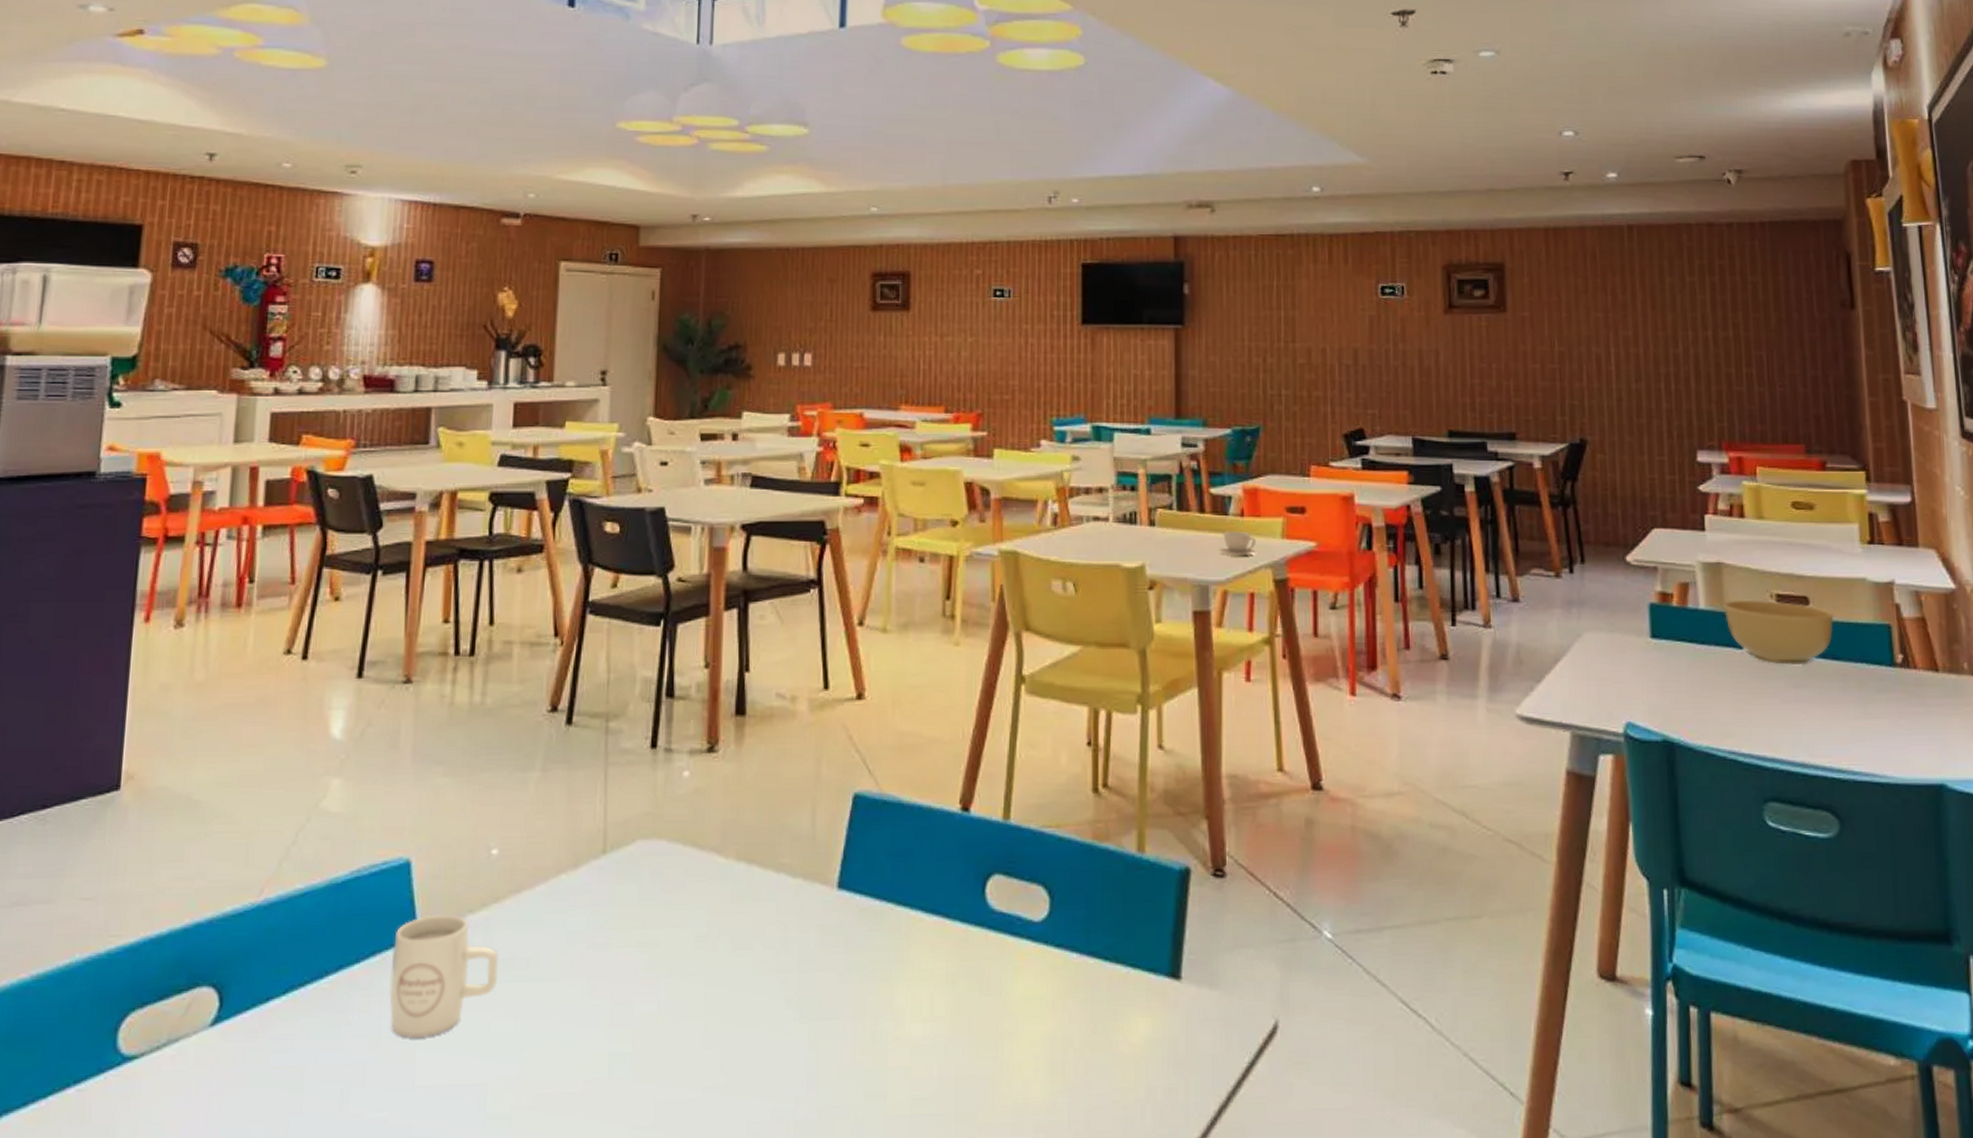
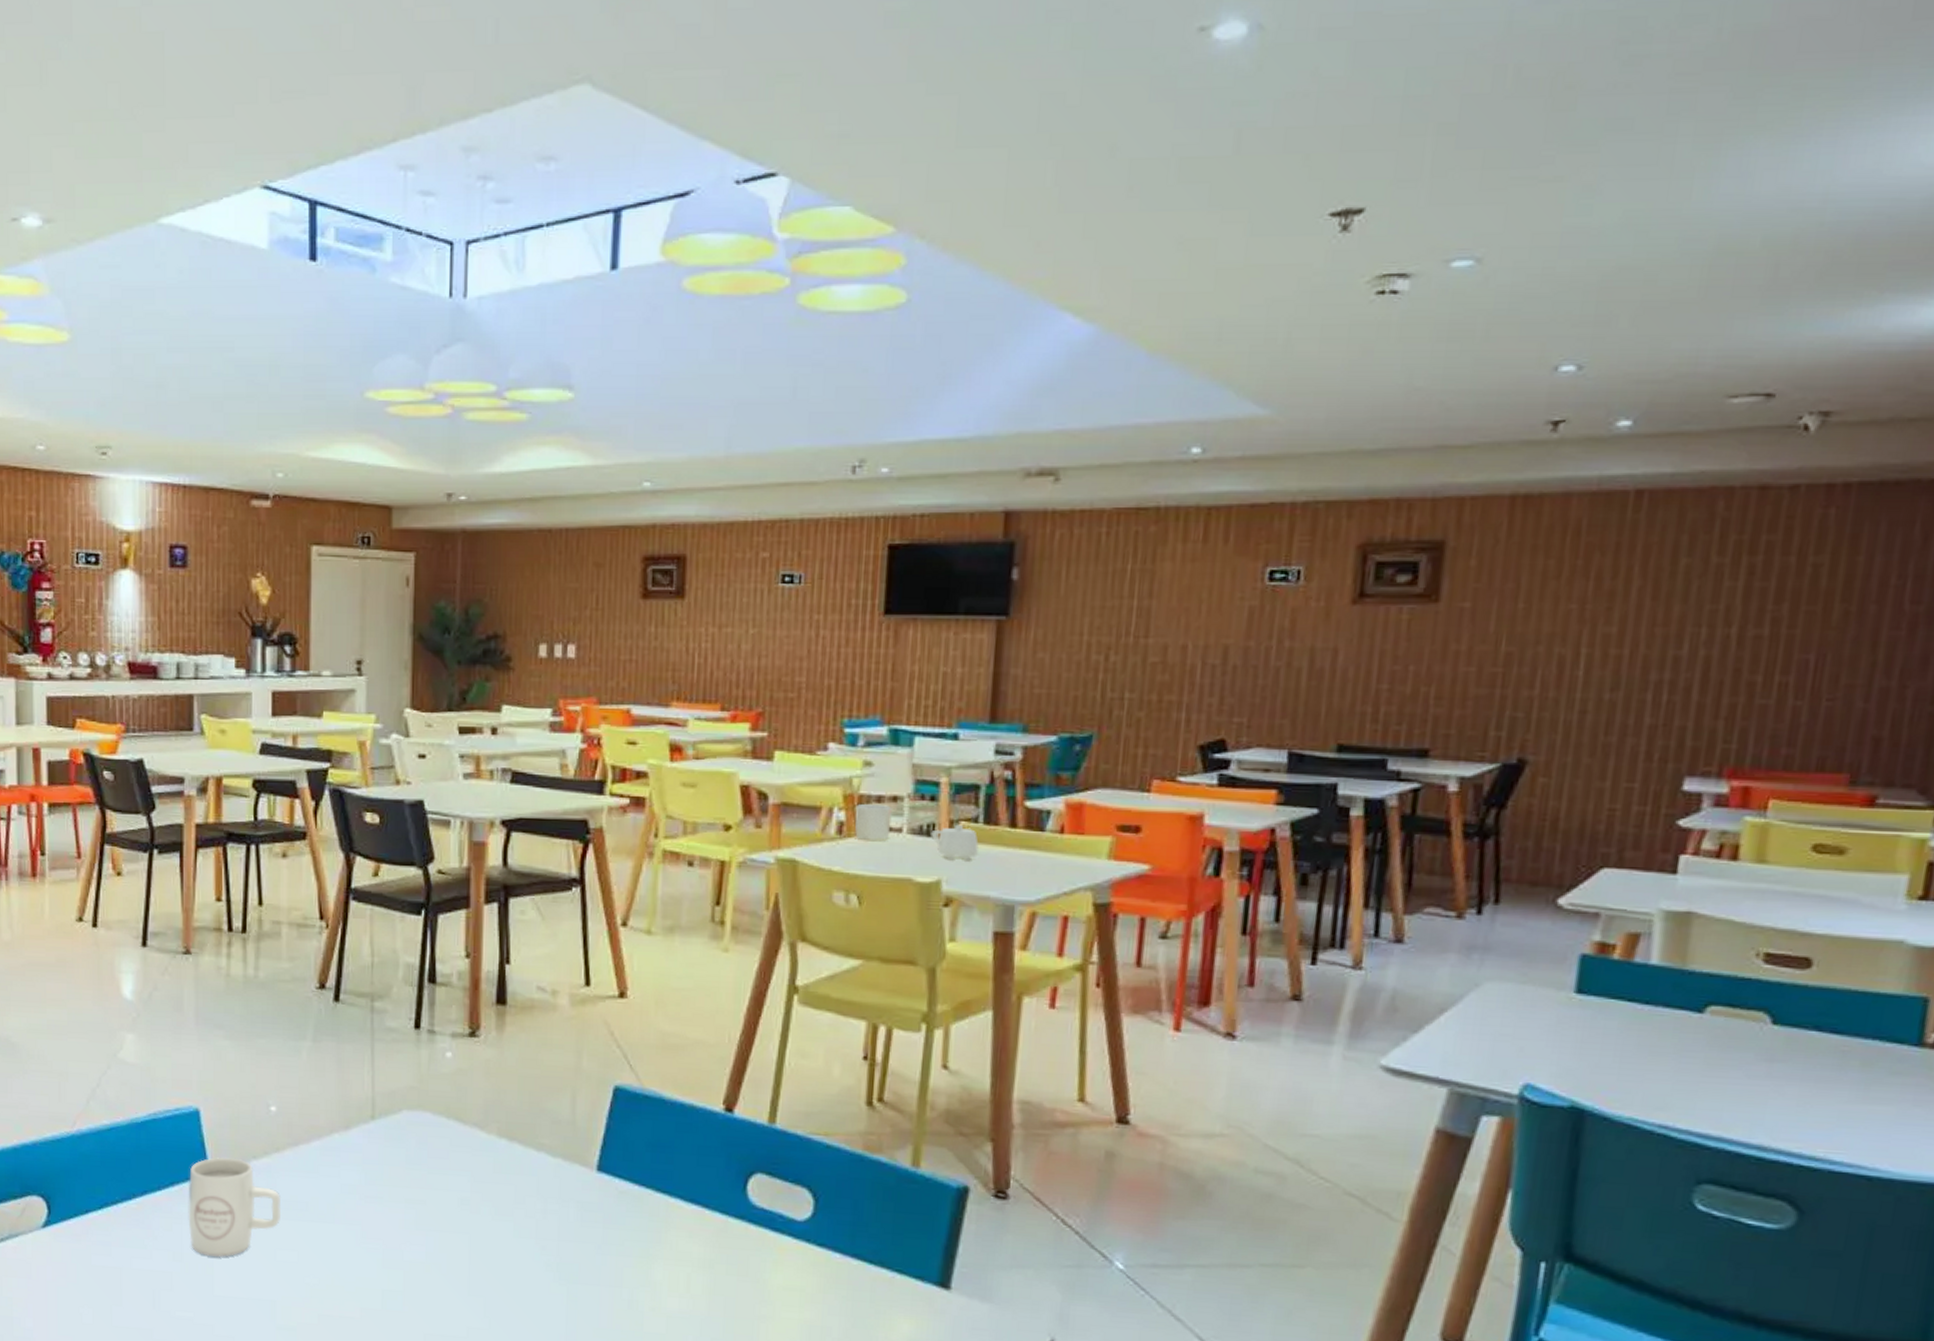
mug: none [1067,496,1099,531] -> present [855,804,892,842]
sugar bowl: none [1133,511,1174,546] -> present [931,824,979,861]
teacup: present [1219,532,1256,555] -> none [1030,849,1076,876]
bowl: present [1723,600,1834,666] -> none [1684,956,1846,1038]

